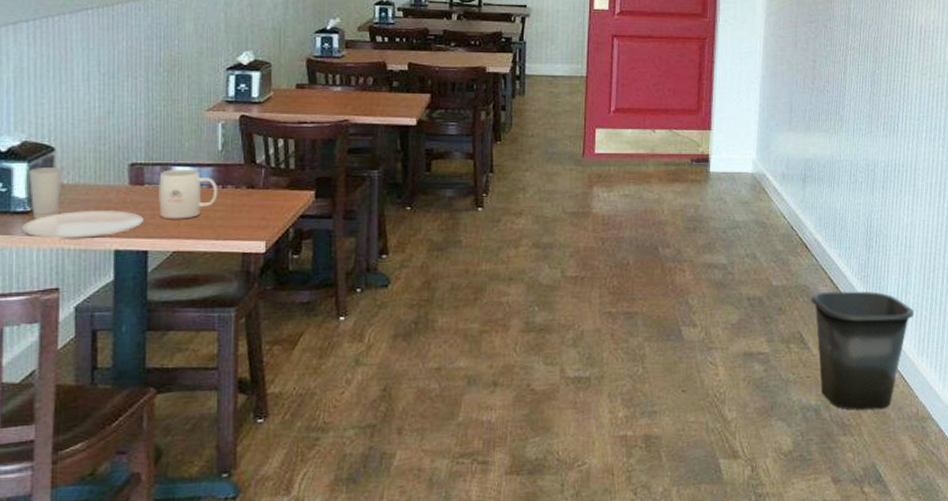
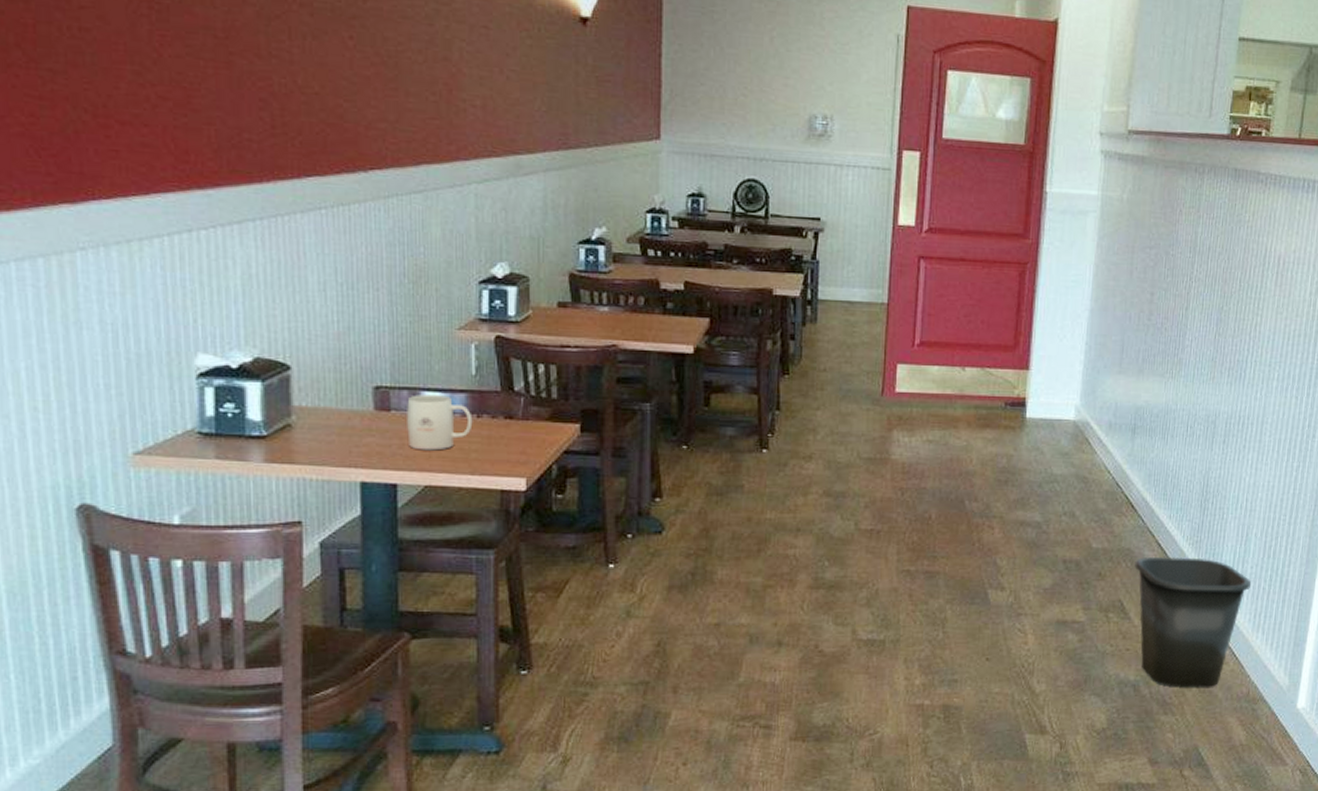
plate: present [22,211,143,240] -> none [259,438,391,469]
cup: present [28,168,63,219] -> none [262,388,300,445]

